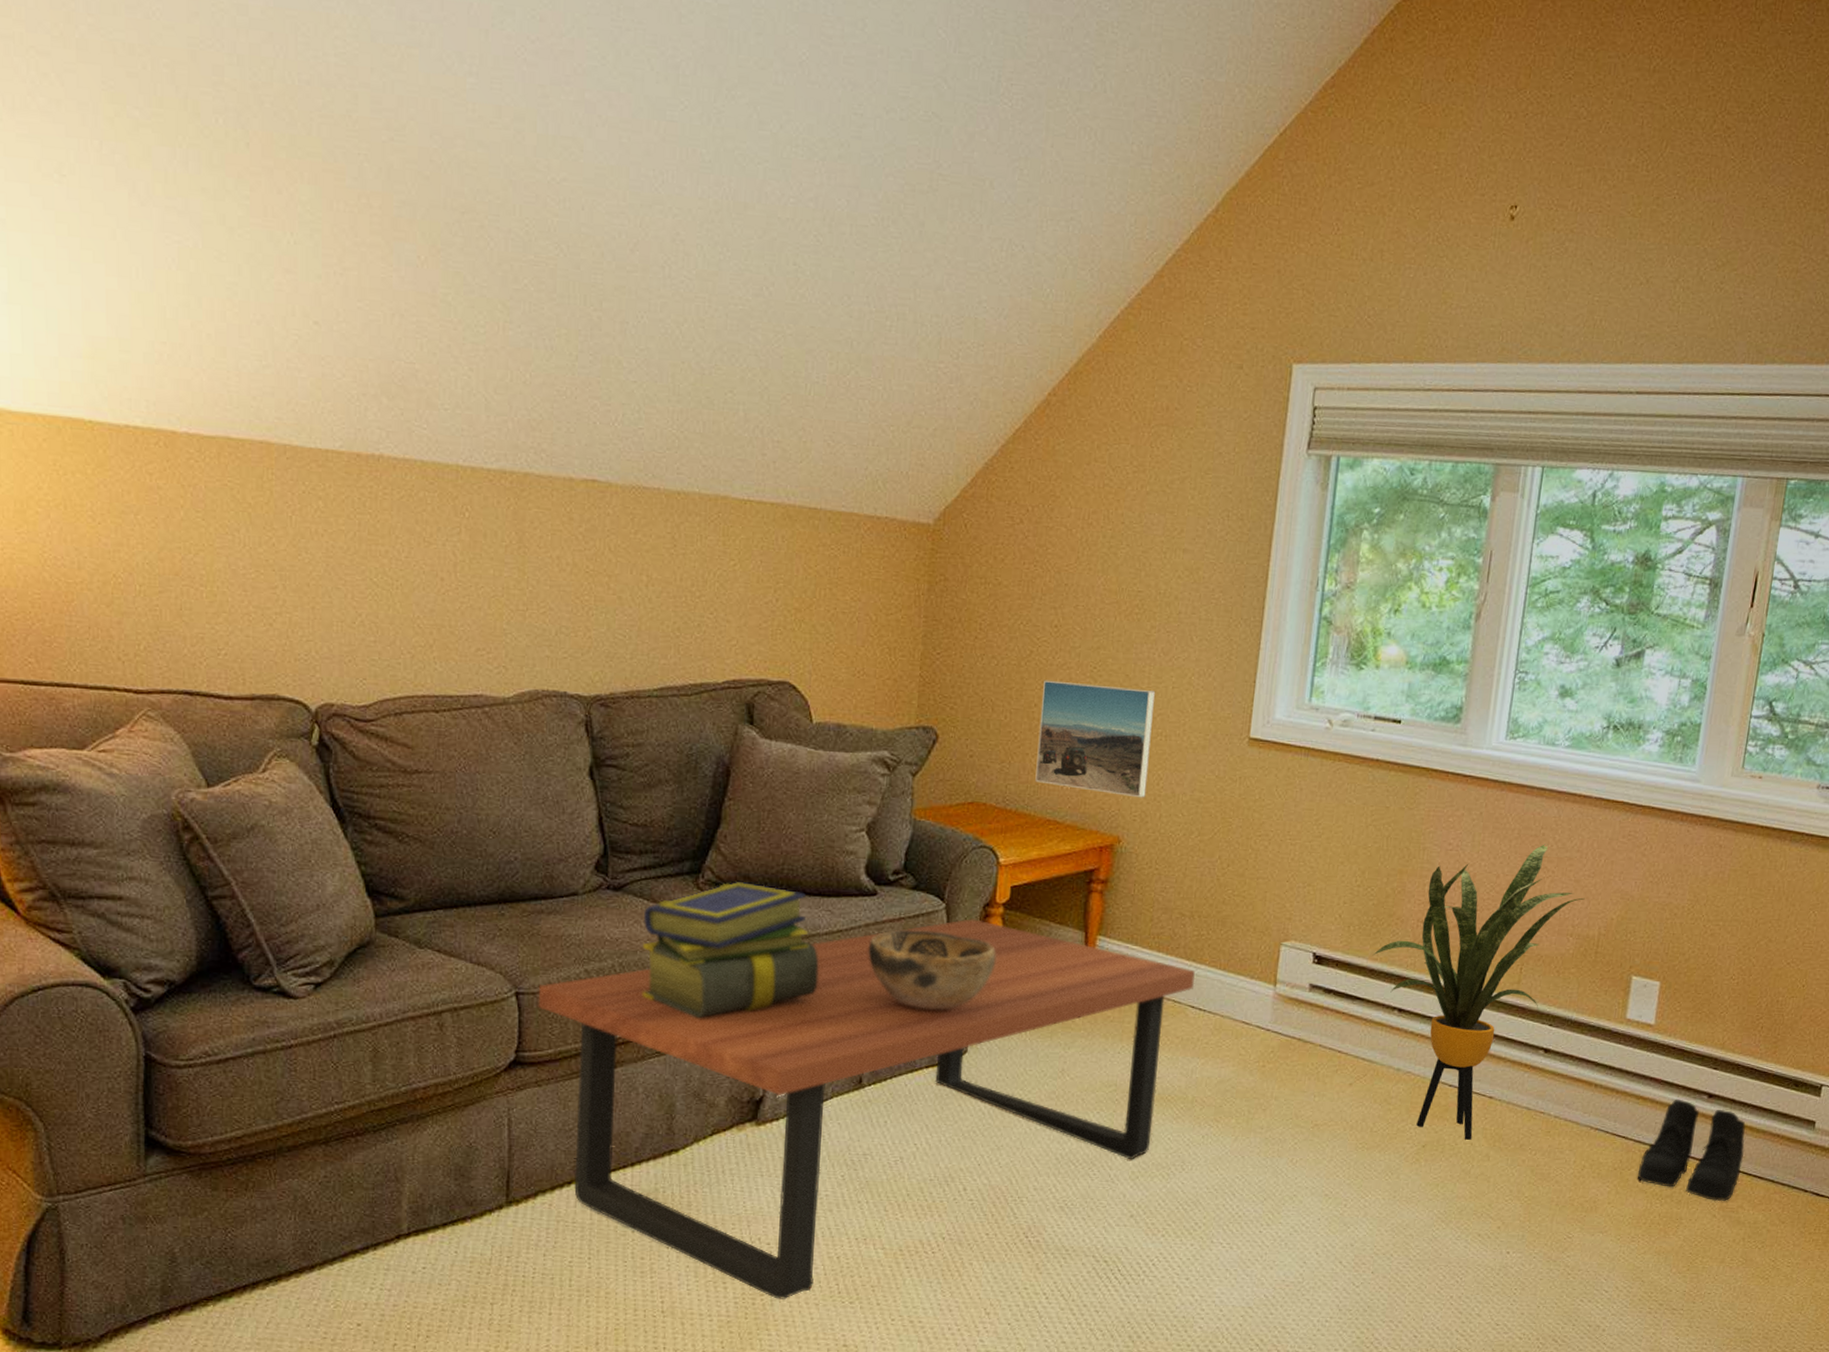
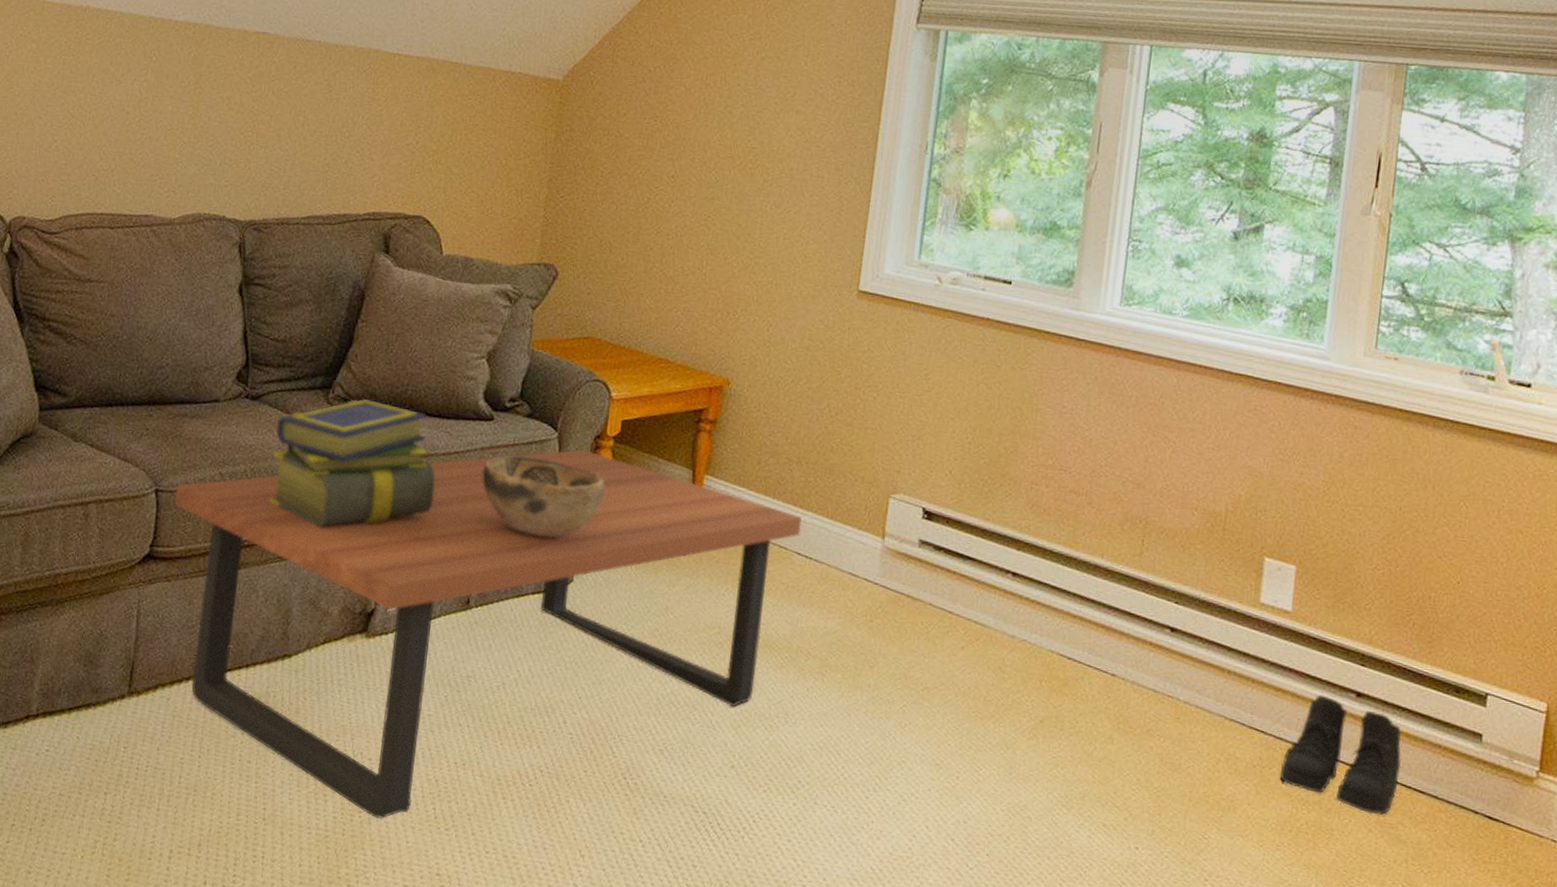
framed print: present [1035,680,1156,798] -> none [648,226,767,343]
house plant: present [1372,844,1585,1140] -> none [984,413,1210,719]

